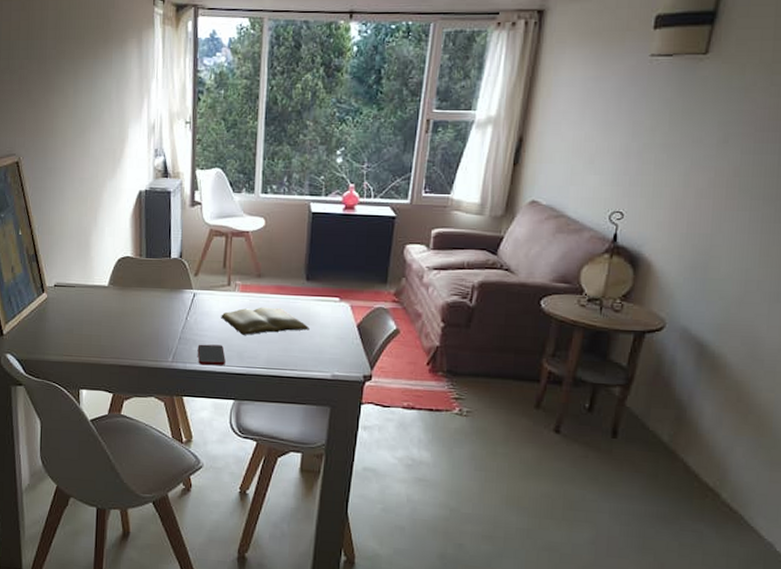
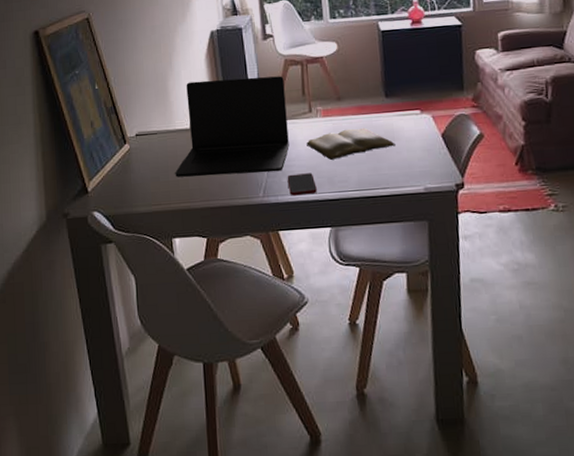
laptop: none [89,240,207,340] -> present [175,76,289,177]

